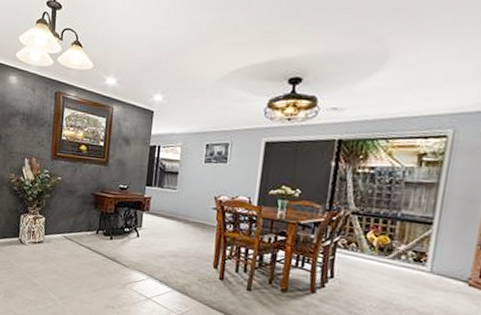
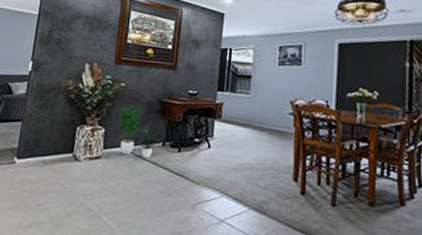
potted plant: none [57,197,93,244] -> present [119,105,159,159]

